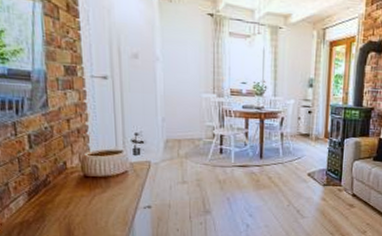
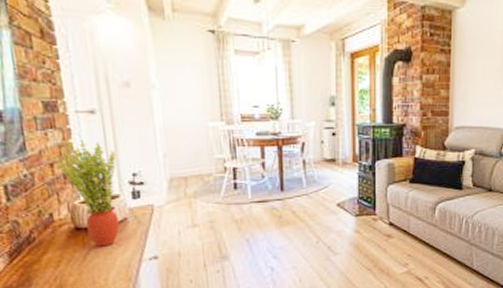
potted plant: none [70,101,123,194] -> present [53,140,120,247]

